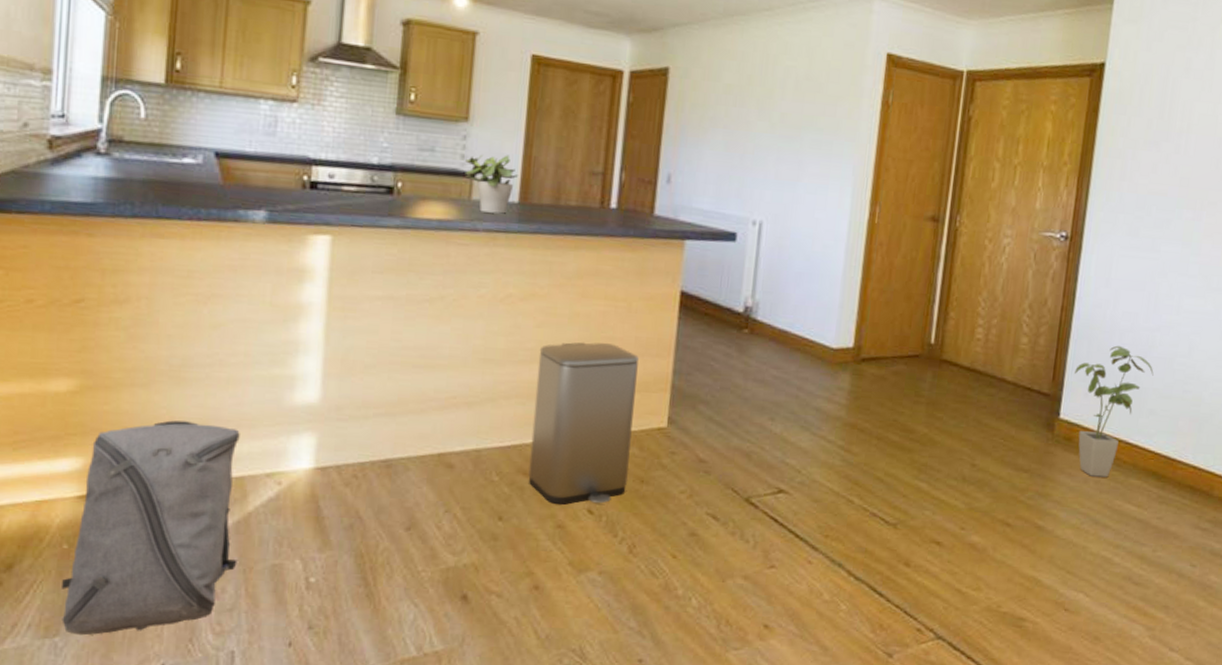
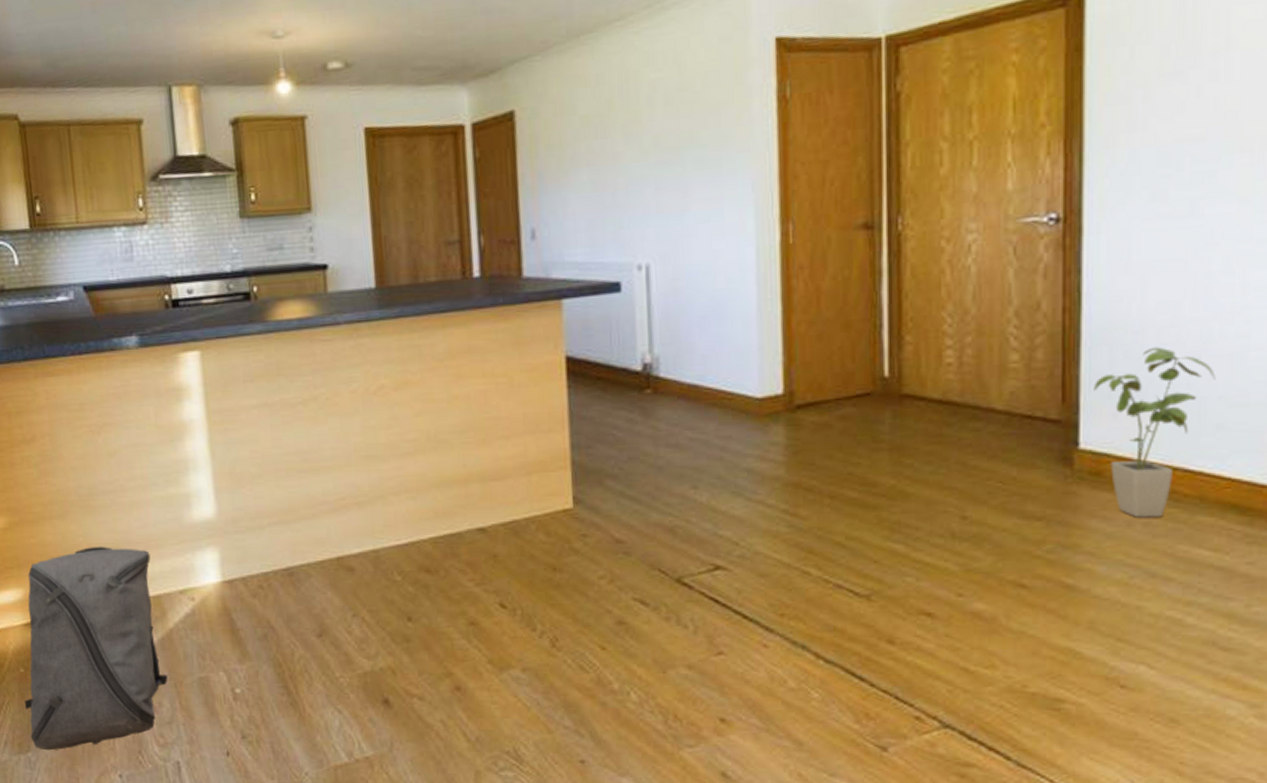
potted plant: present [465,155,519,214] -> none [315,239,372,304]
pedal bin: present [528,342,639,505] -> none [421,424,538,600]

